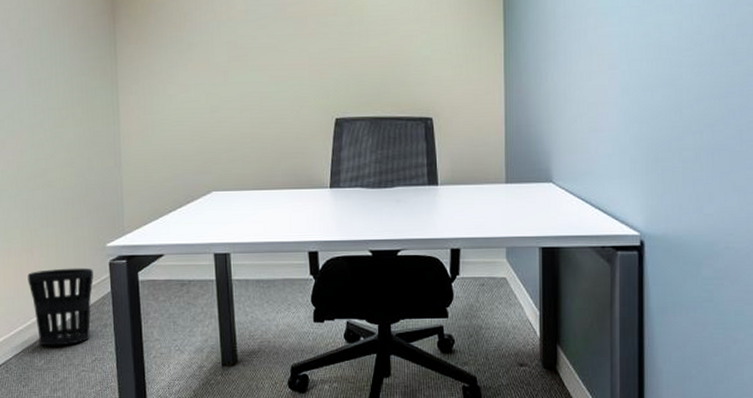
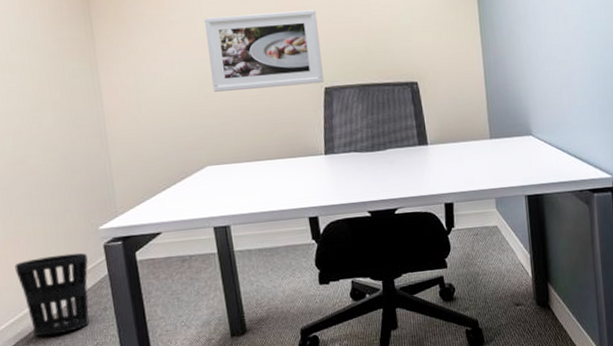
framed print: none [222,38,335,117] -> present [204,10,324,92]

